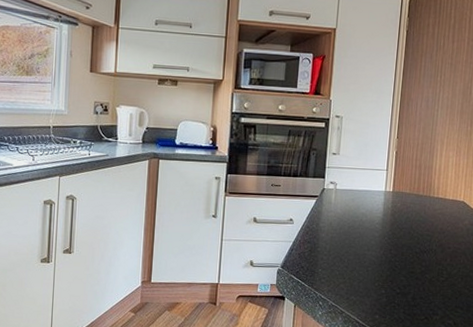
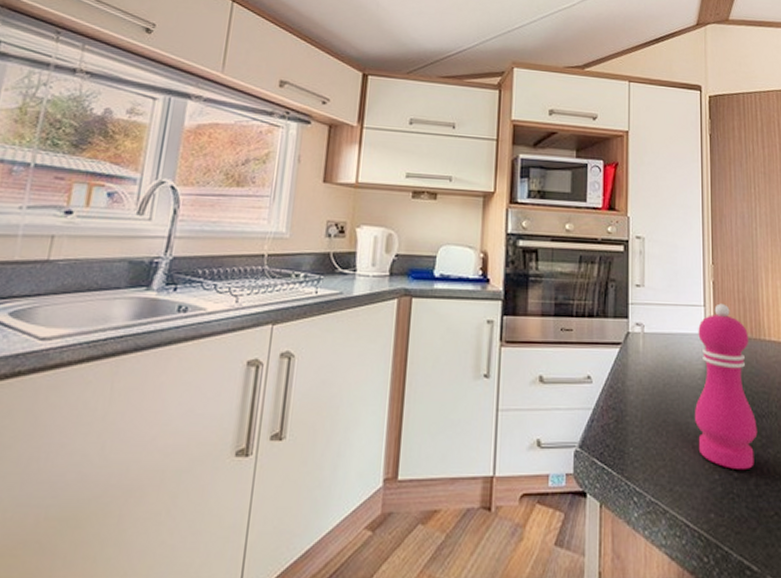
pepper mill: none [371,168,421,288] -> present [695,303,758,469]

